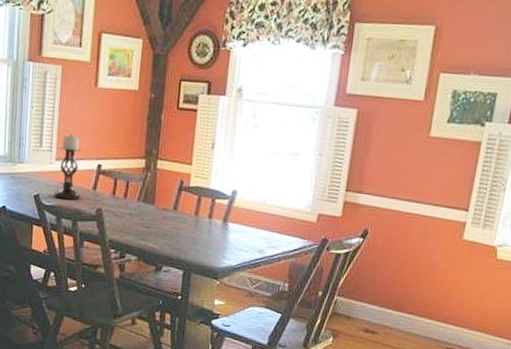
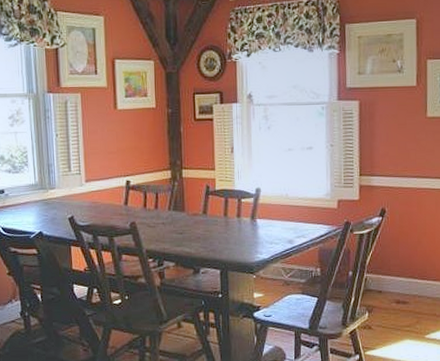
candle holder: present [53,134,82,200] -> none [87,156,115,218]

